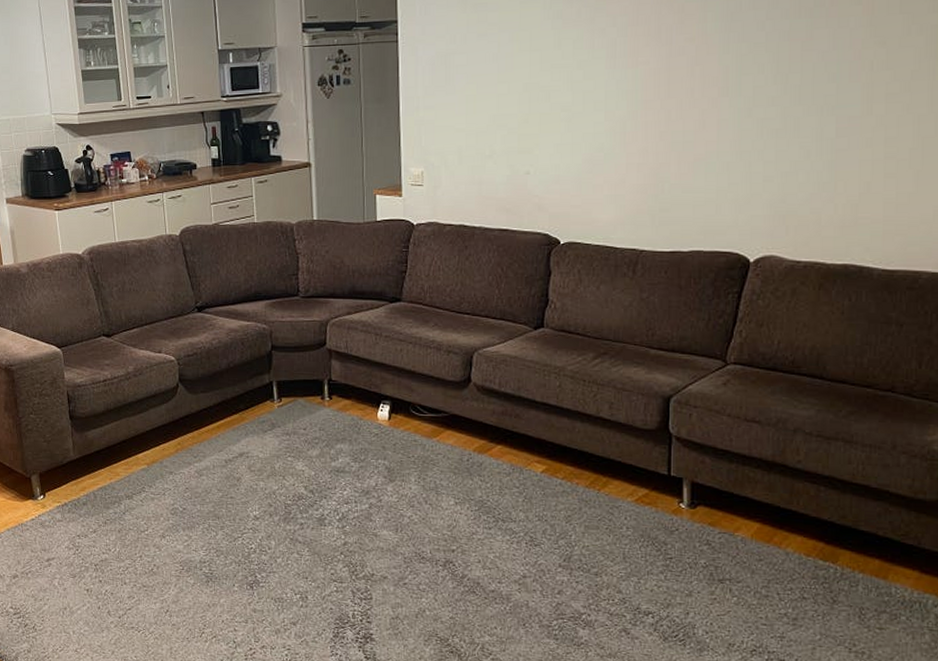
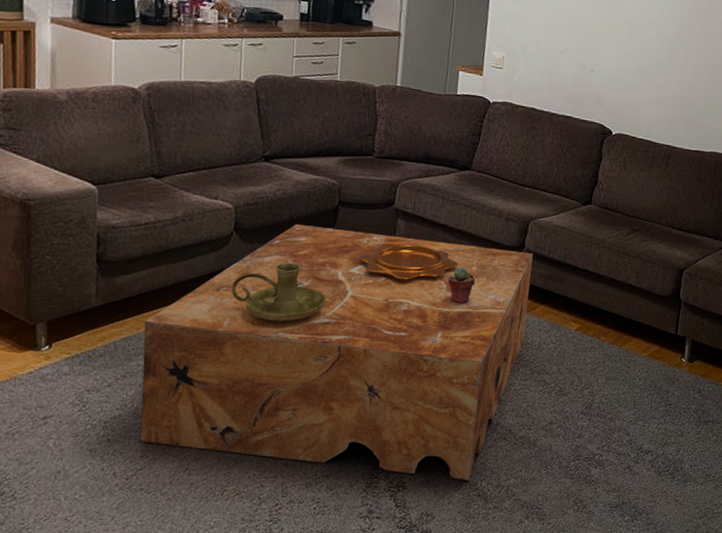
coffee table: none [115,372,483,635] -> present [140,224,533,480]
candle holder: none [184,411,271,469] -> present [231,263,326,322]
decorative bowl: none [298,386,400,423] -> present [359,244,458,280]
potted succulent: none [391,407,421,447] -> present [447,267,476,304]

